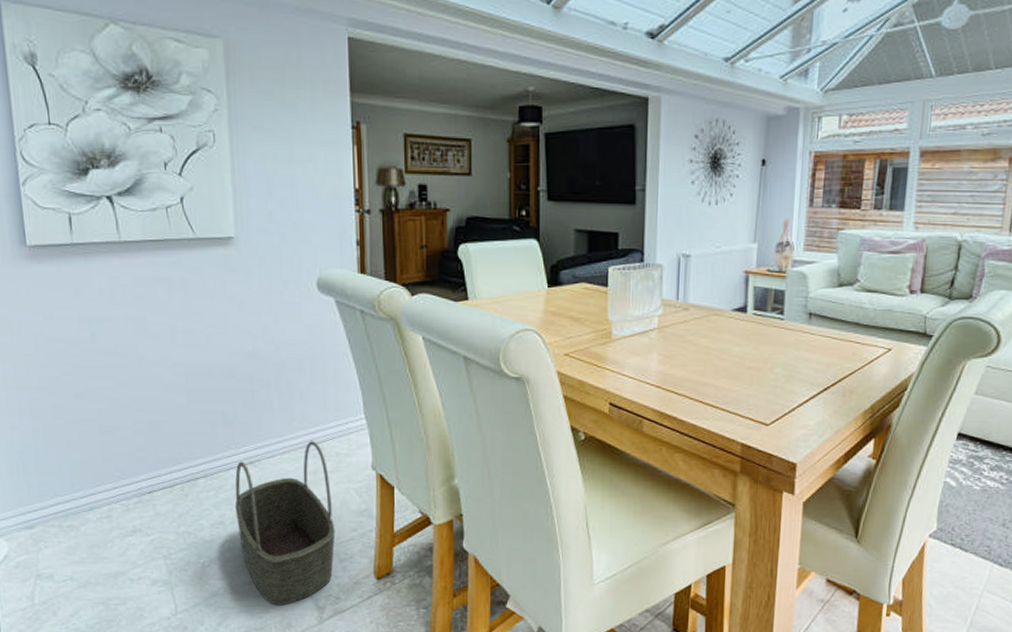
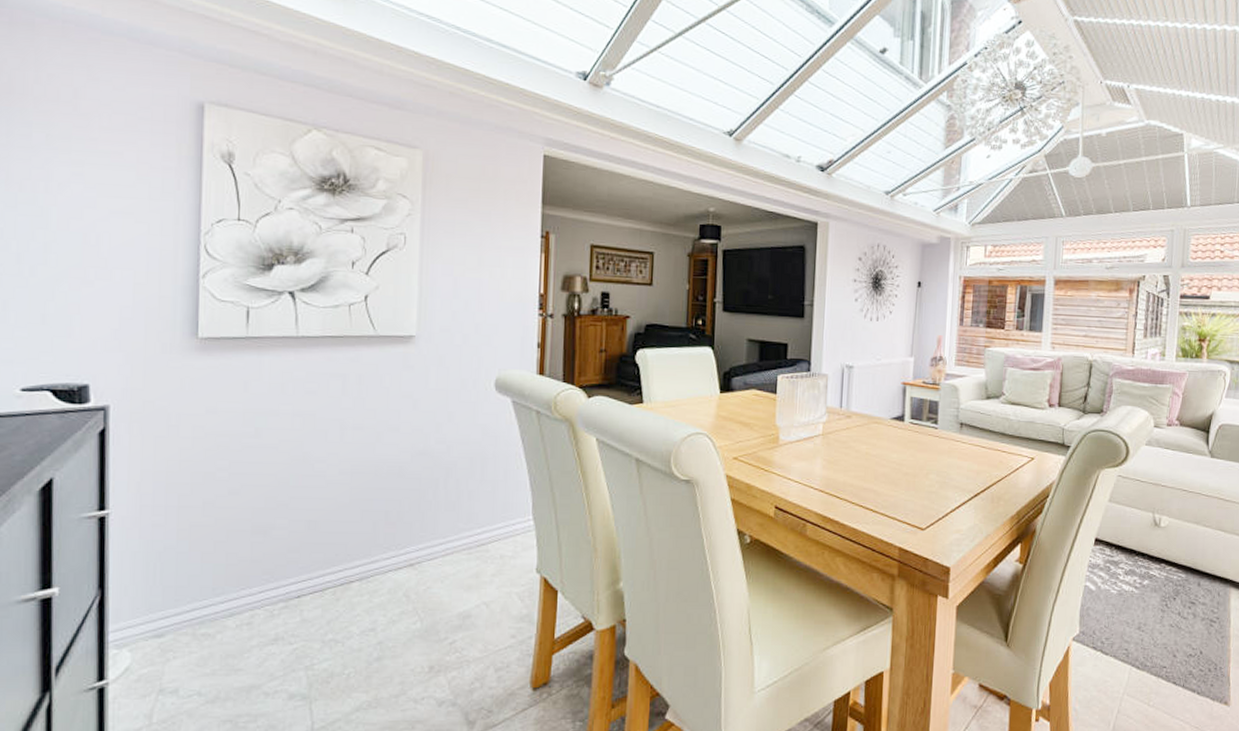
basket: present [234,441,336,606] -> none [388,543,494,720]

